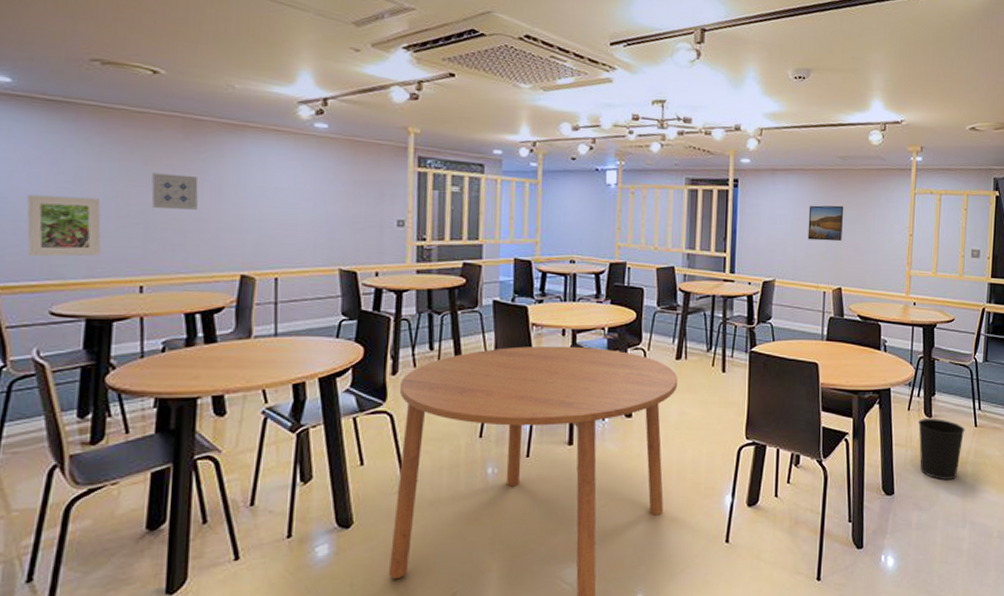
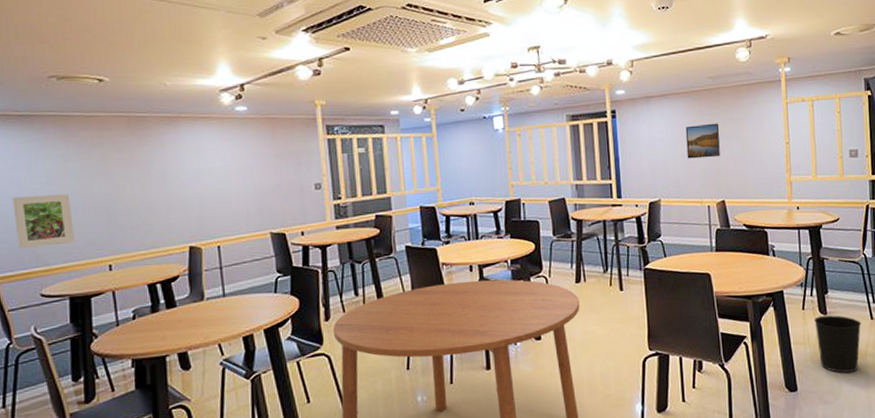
wall art: present [151,173,199,210] -> none [108,165,147,197]

